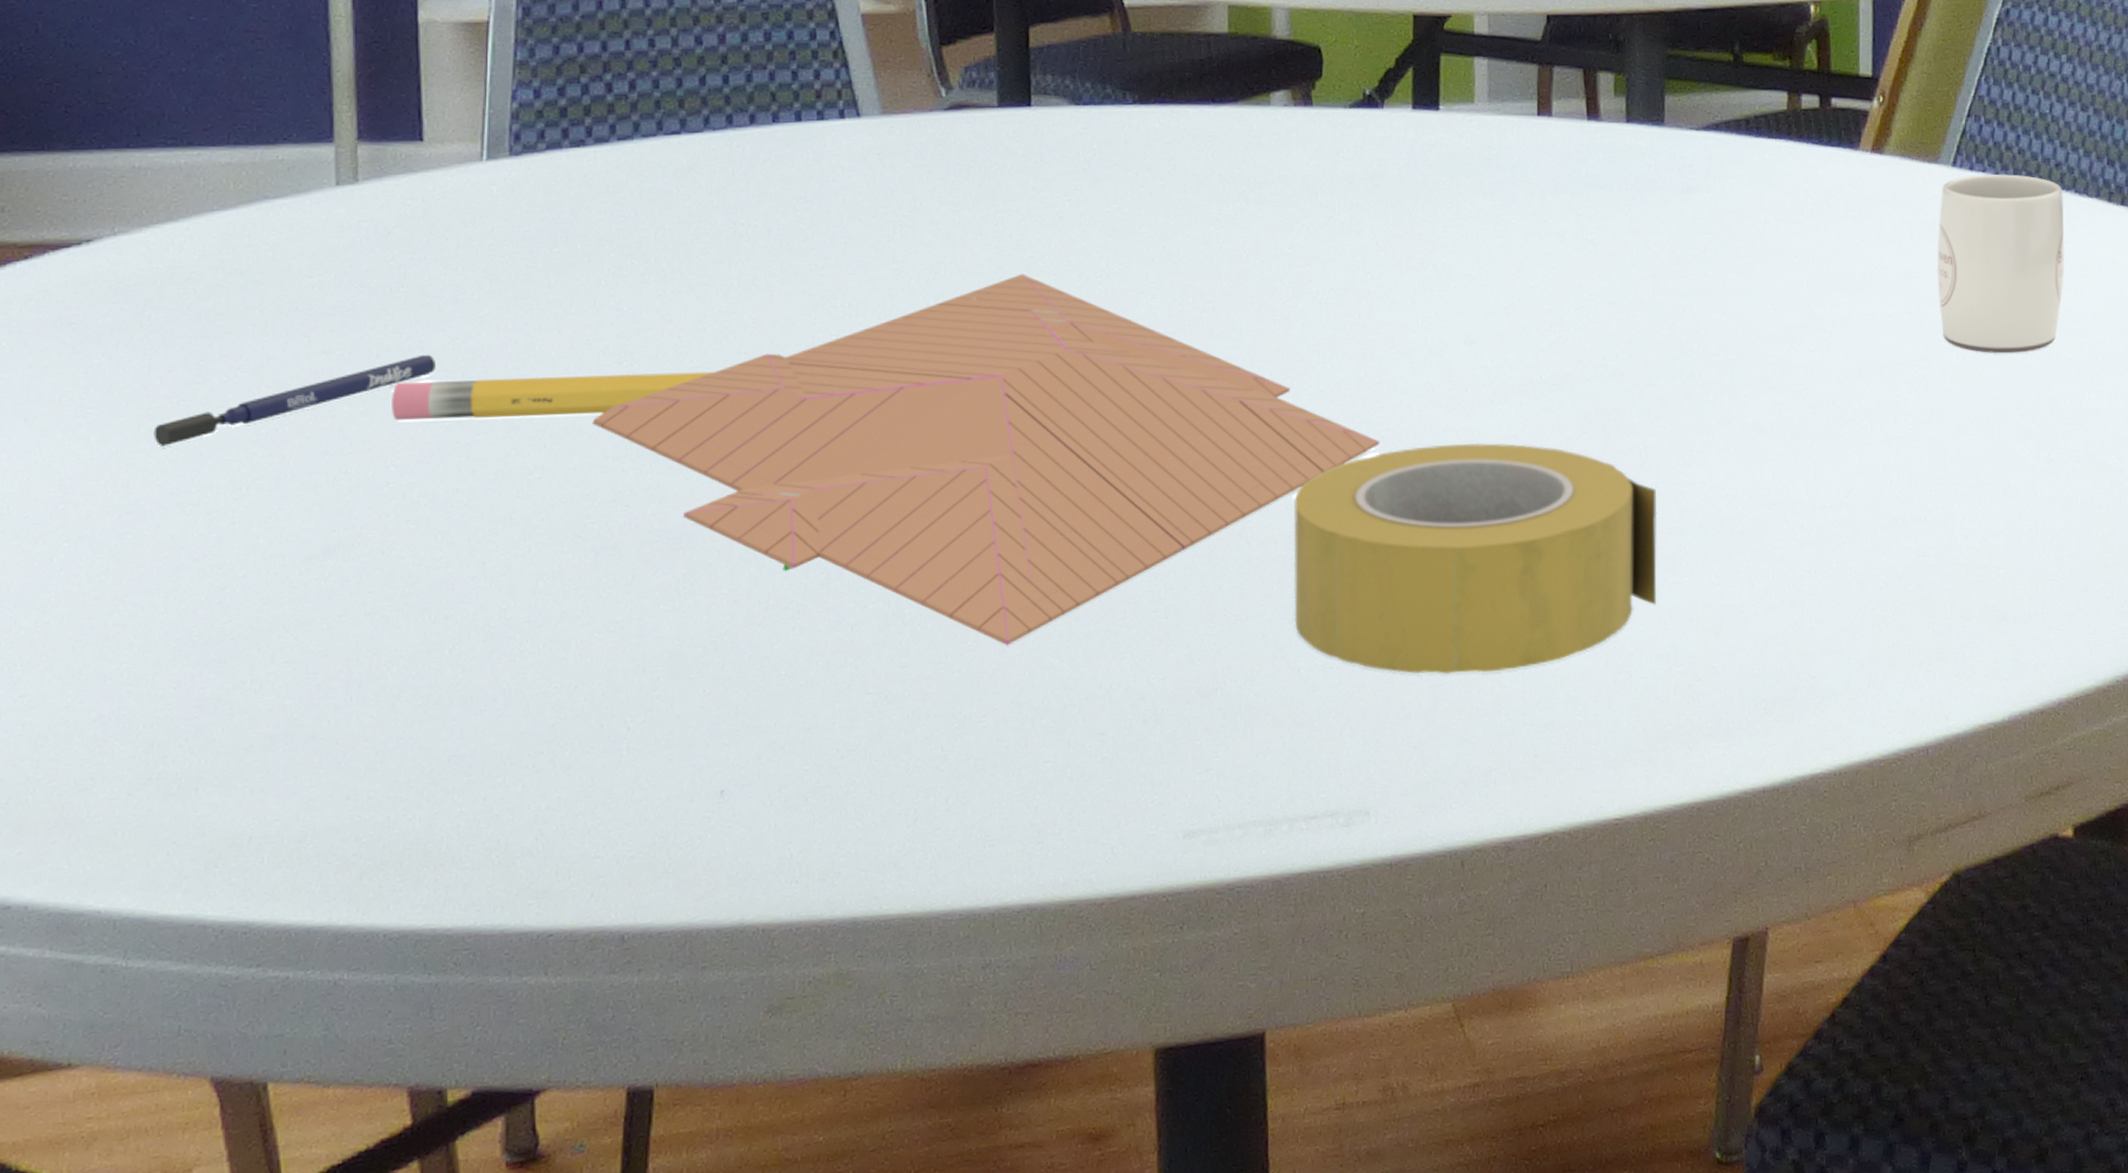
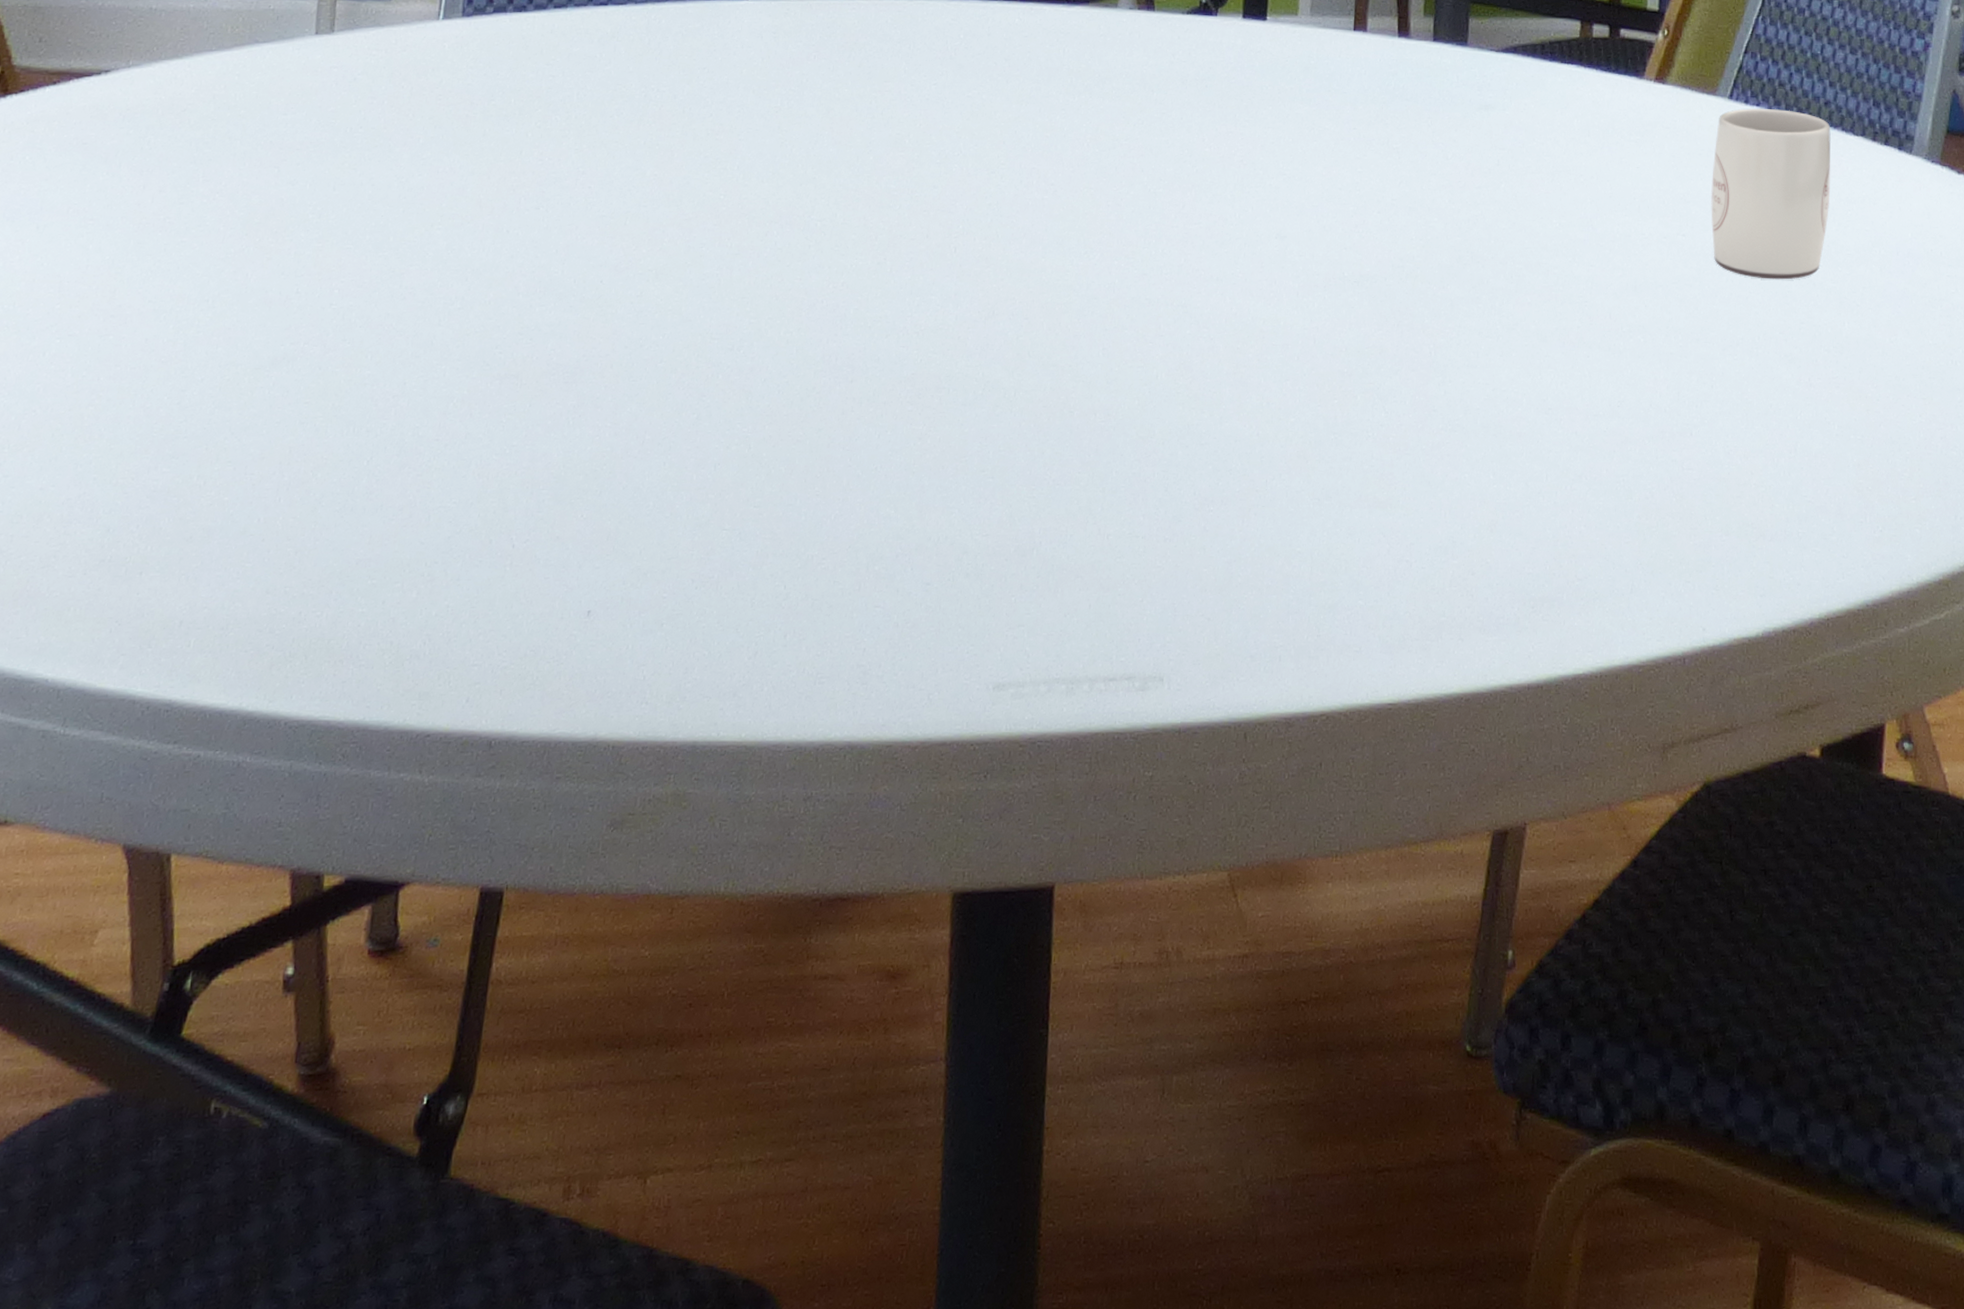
marker: present [153,354,436,446] -> none [140,190,382,258]
pencil: present [392,371,714,421] -> none [341,213,616,254]
papers: present [593,273,1380,646] -> none [509,149,1195,494]
adhesive tape: present [1293,442,1658,674] -> none [1107,331,1443,552]

